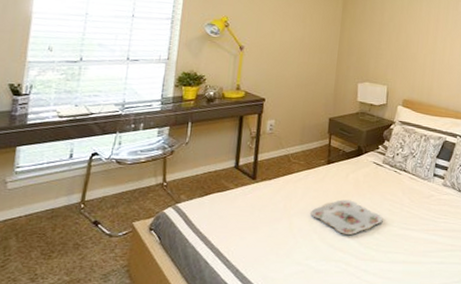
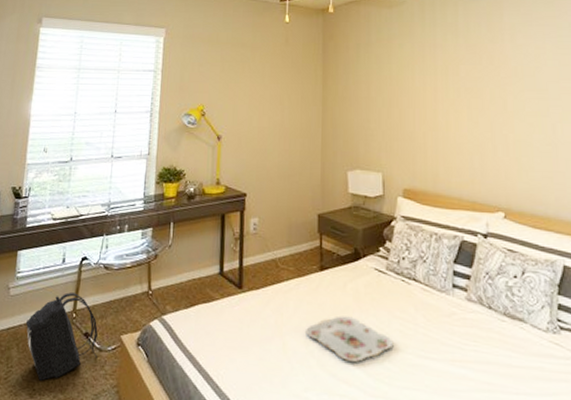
backpack: none [26,185,108,266] -> present [26,292,98,381]

